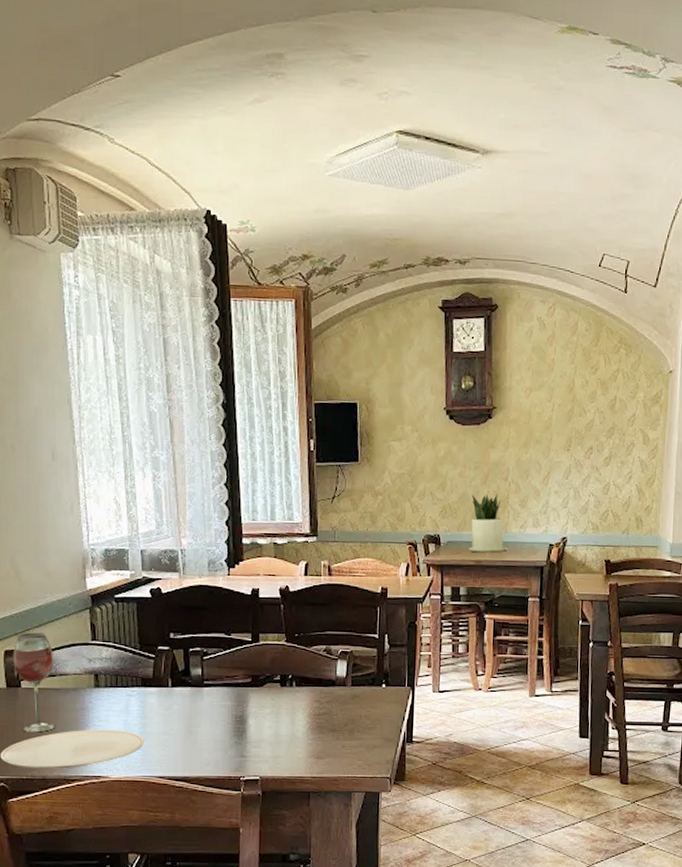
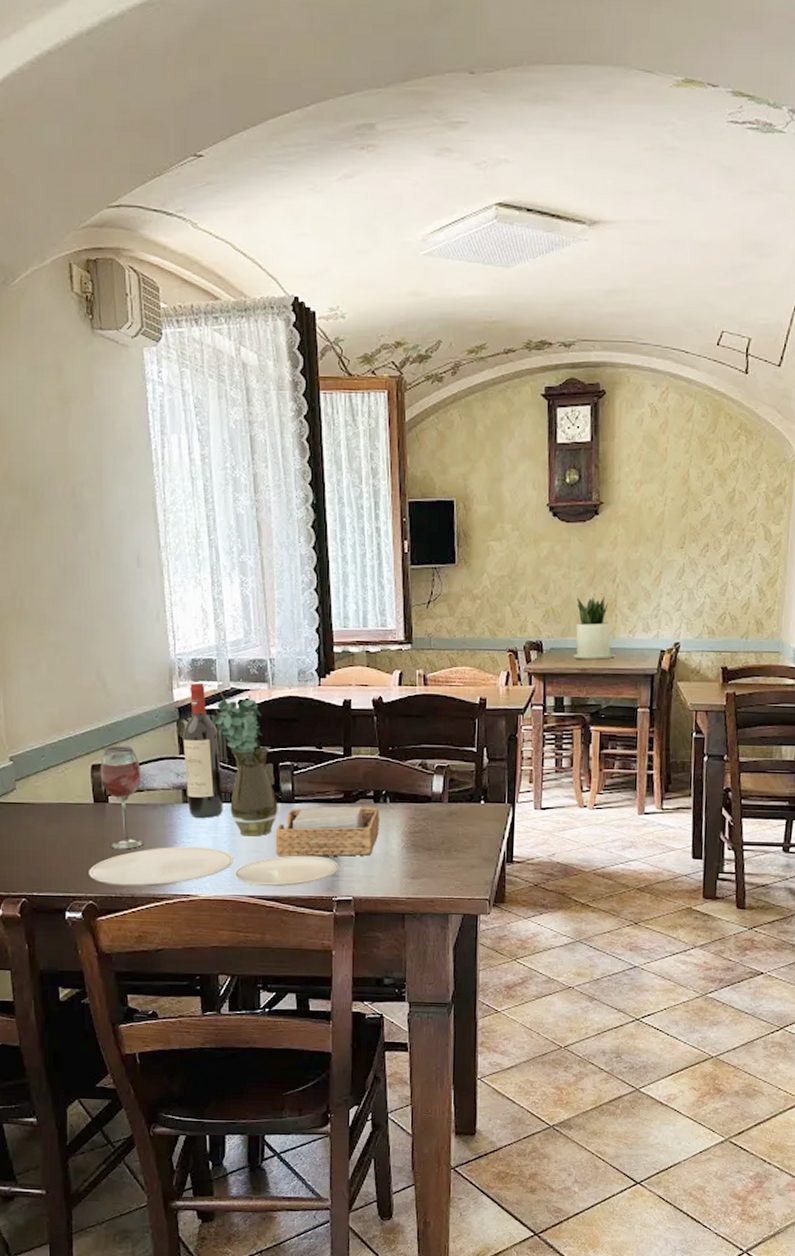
wine bottle: none [96,571,135,702] -> present [183,682,223,818]
vase: none [125,581,188,719] -> present [213,692,278,837]
plate: none [145,737,246,768] -> present [235,855,339,887]
napkin holder: none [185,689,286,739] -> present [275,806,380,857]

